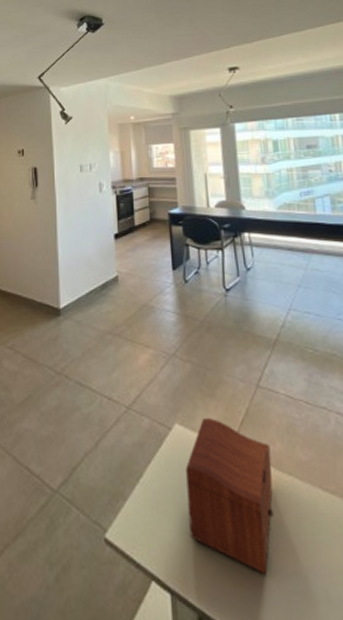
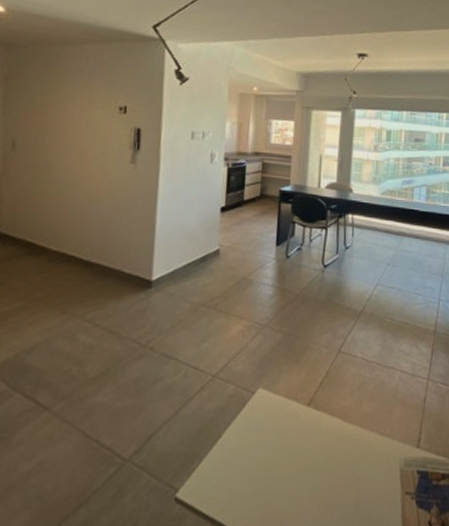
sewing box: present [186,417,274,574] -> none [259,380,342,508]

